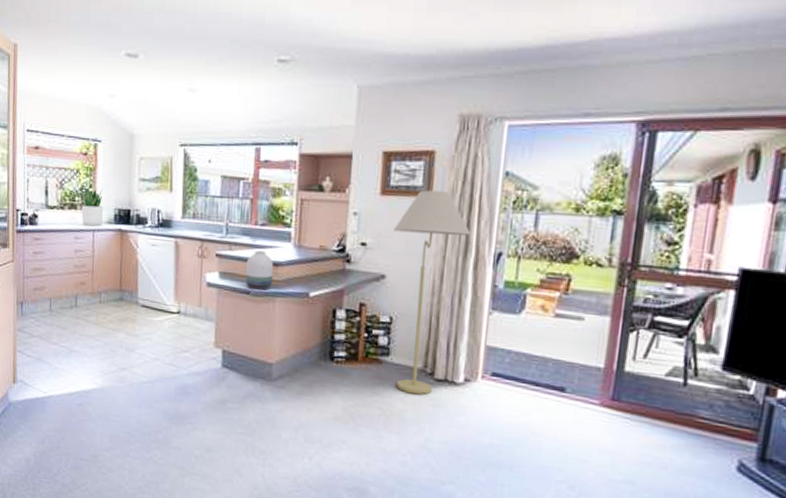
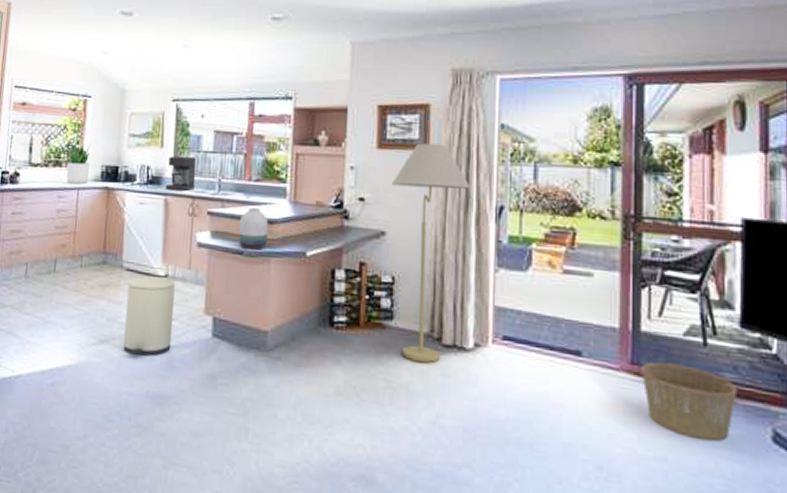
pedal bin: none [141,312,187,383] -> present [123,276,175,357]
coffee maker: none [175,200,205,235] -> present [165,156,196,192]
basket: none [620,398,711,469] -> present [641,362,738,442]

